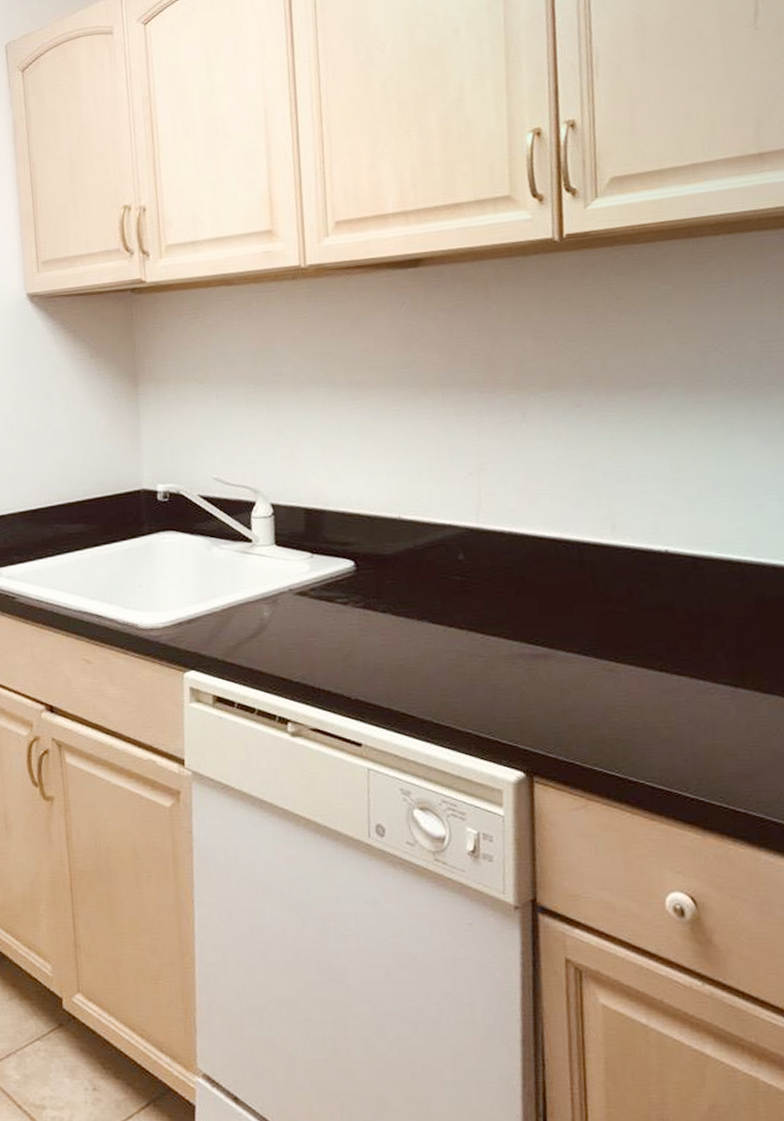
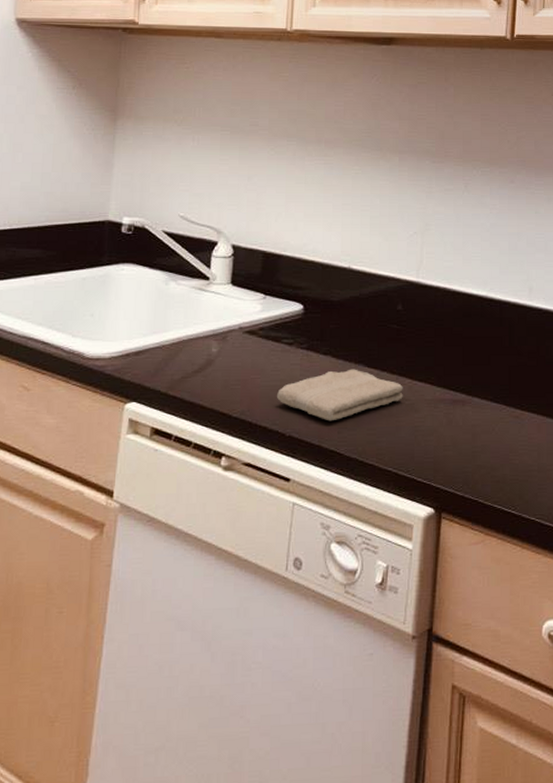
washcloth: none [336,626,476,683] -> present [276,369,403,421]

